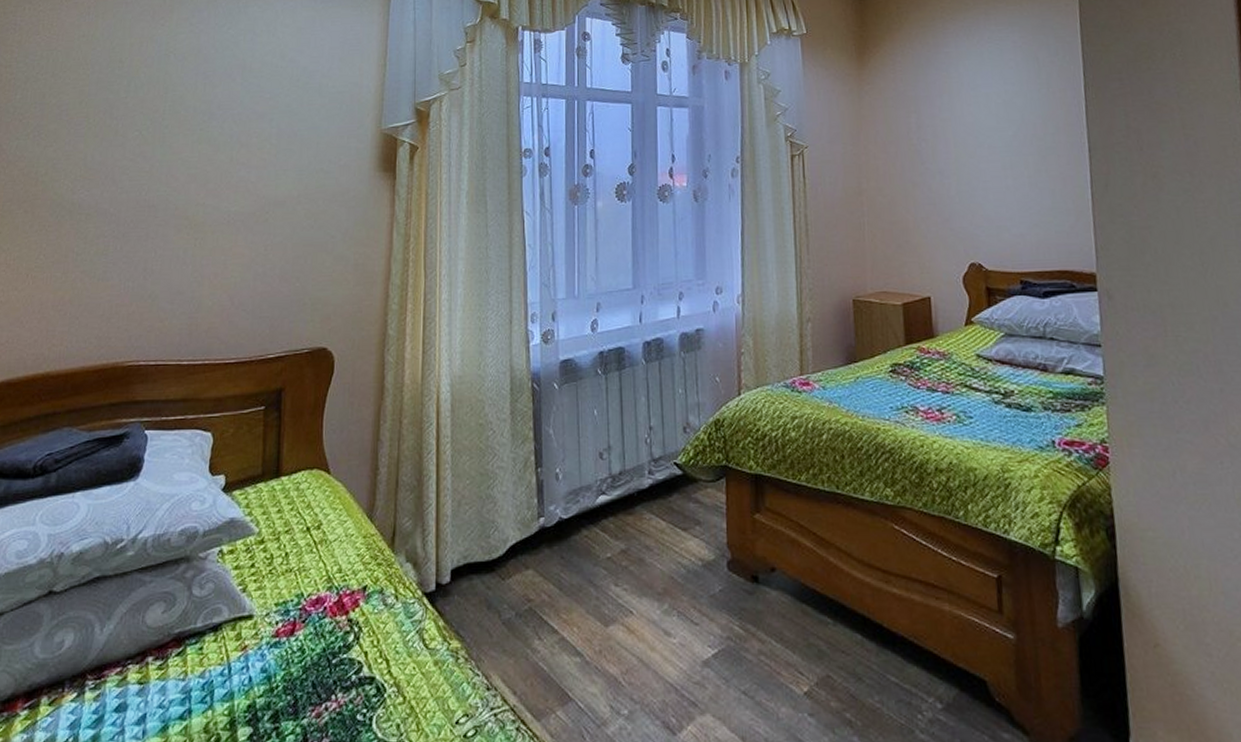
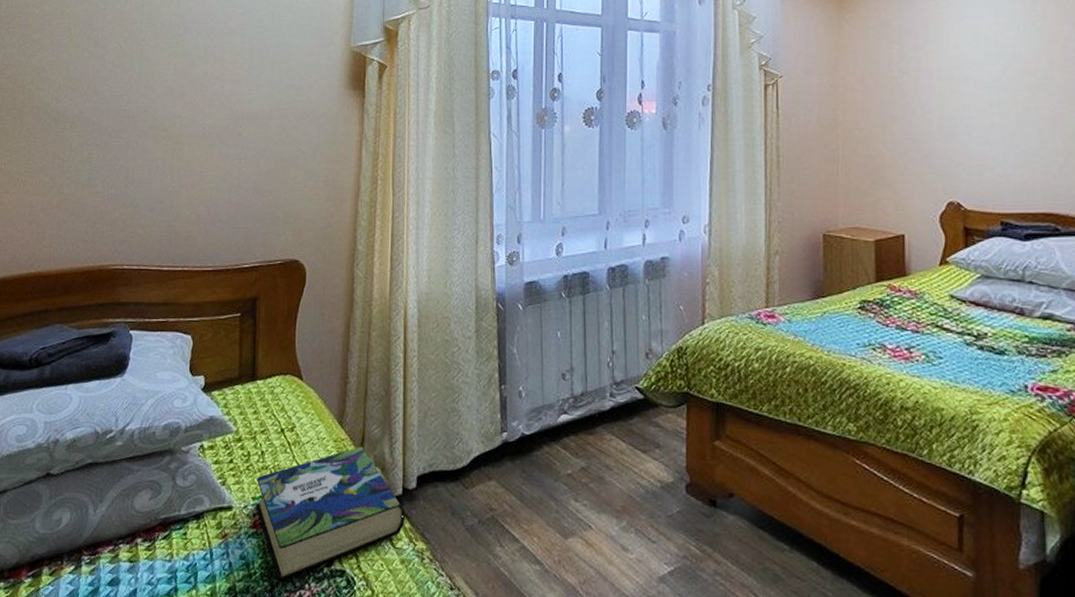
book: none [278,541,439,693] -> present [255,446,406,581]

